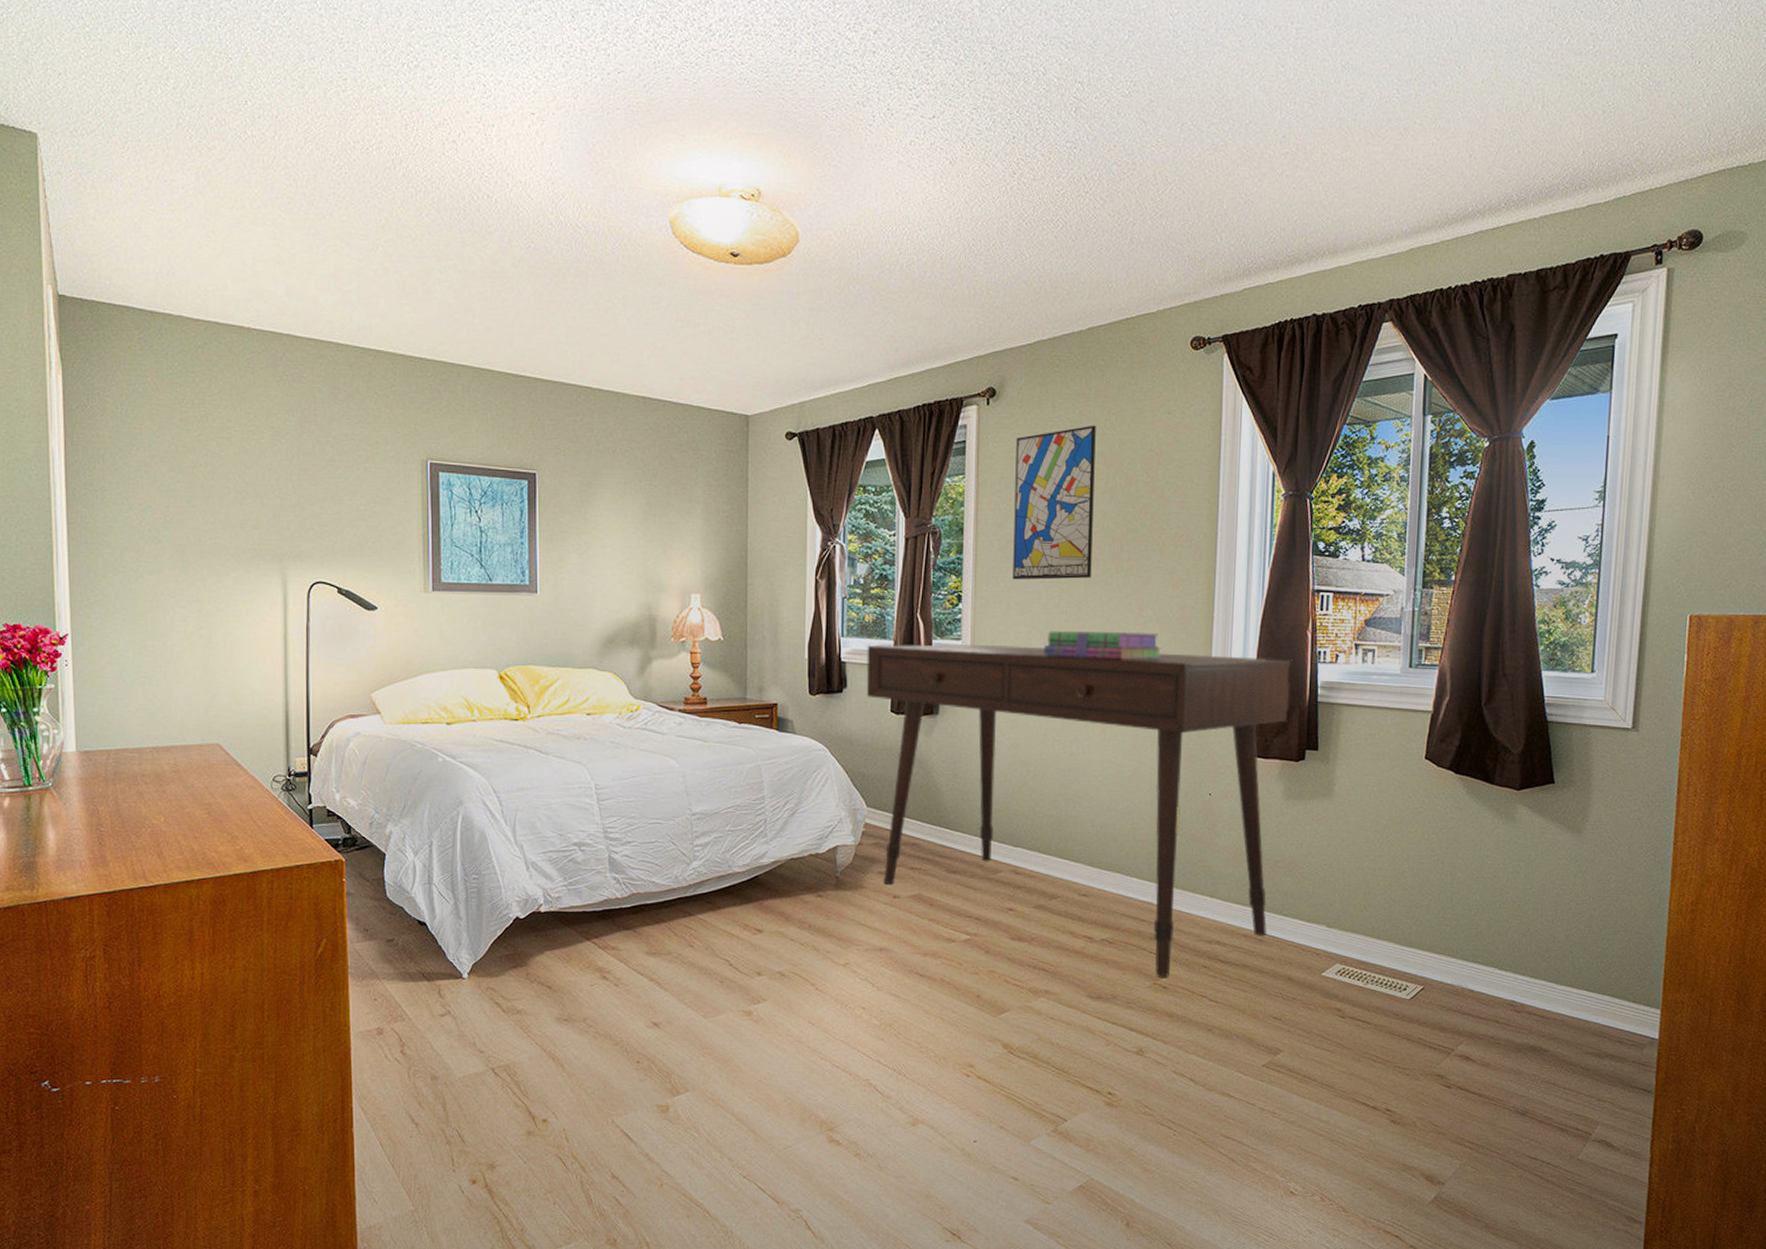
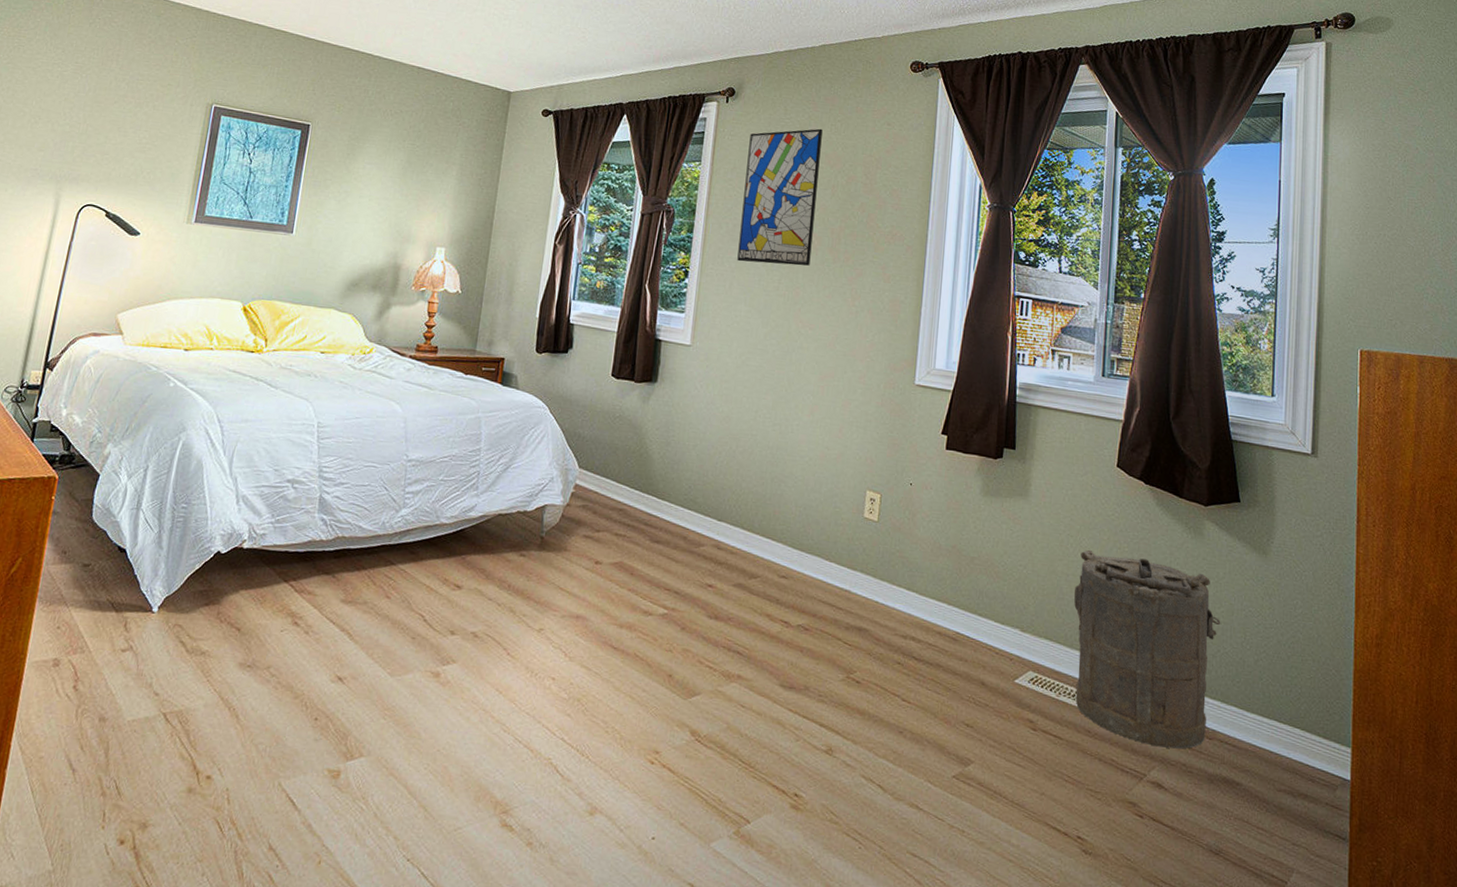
desk: present [866,644,1293,976] -> none [587,309,993,670]
stack of books: present [1043,631,1162,660] -> none [760,312,872,348]
laundry hamper: none [1380,843,1532,1024] -> present [1074,549,1221,749]

